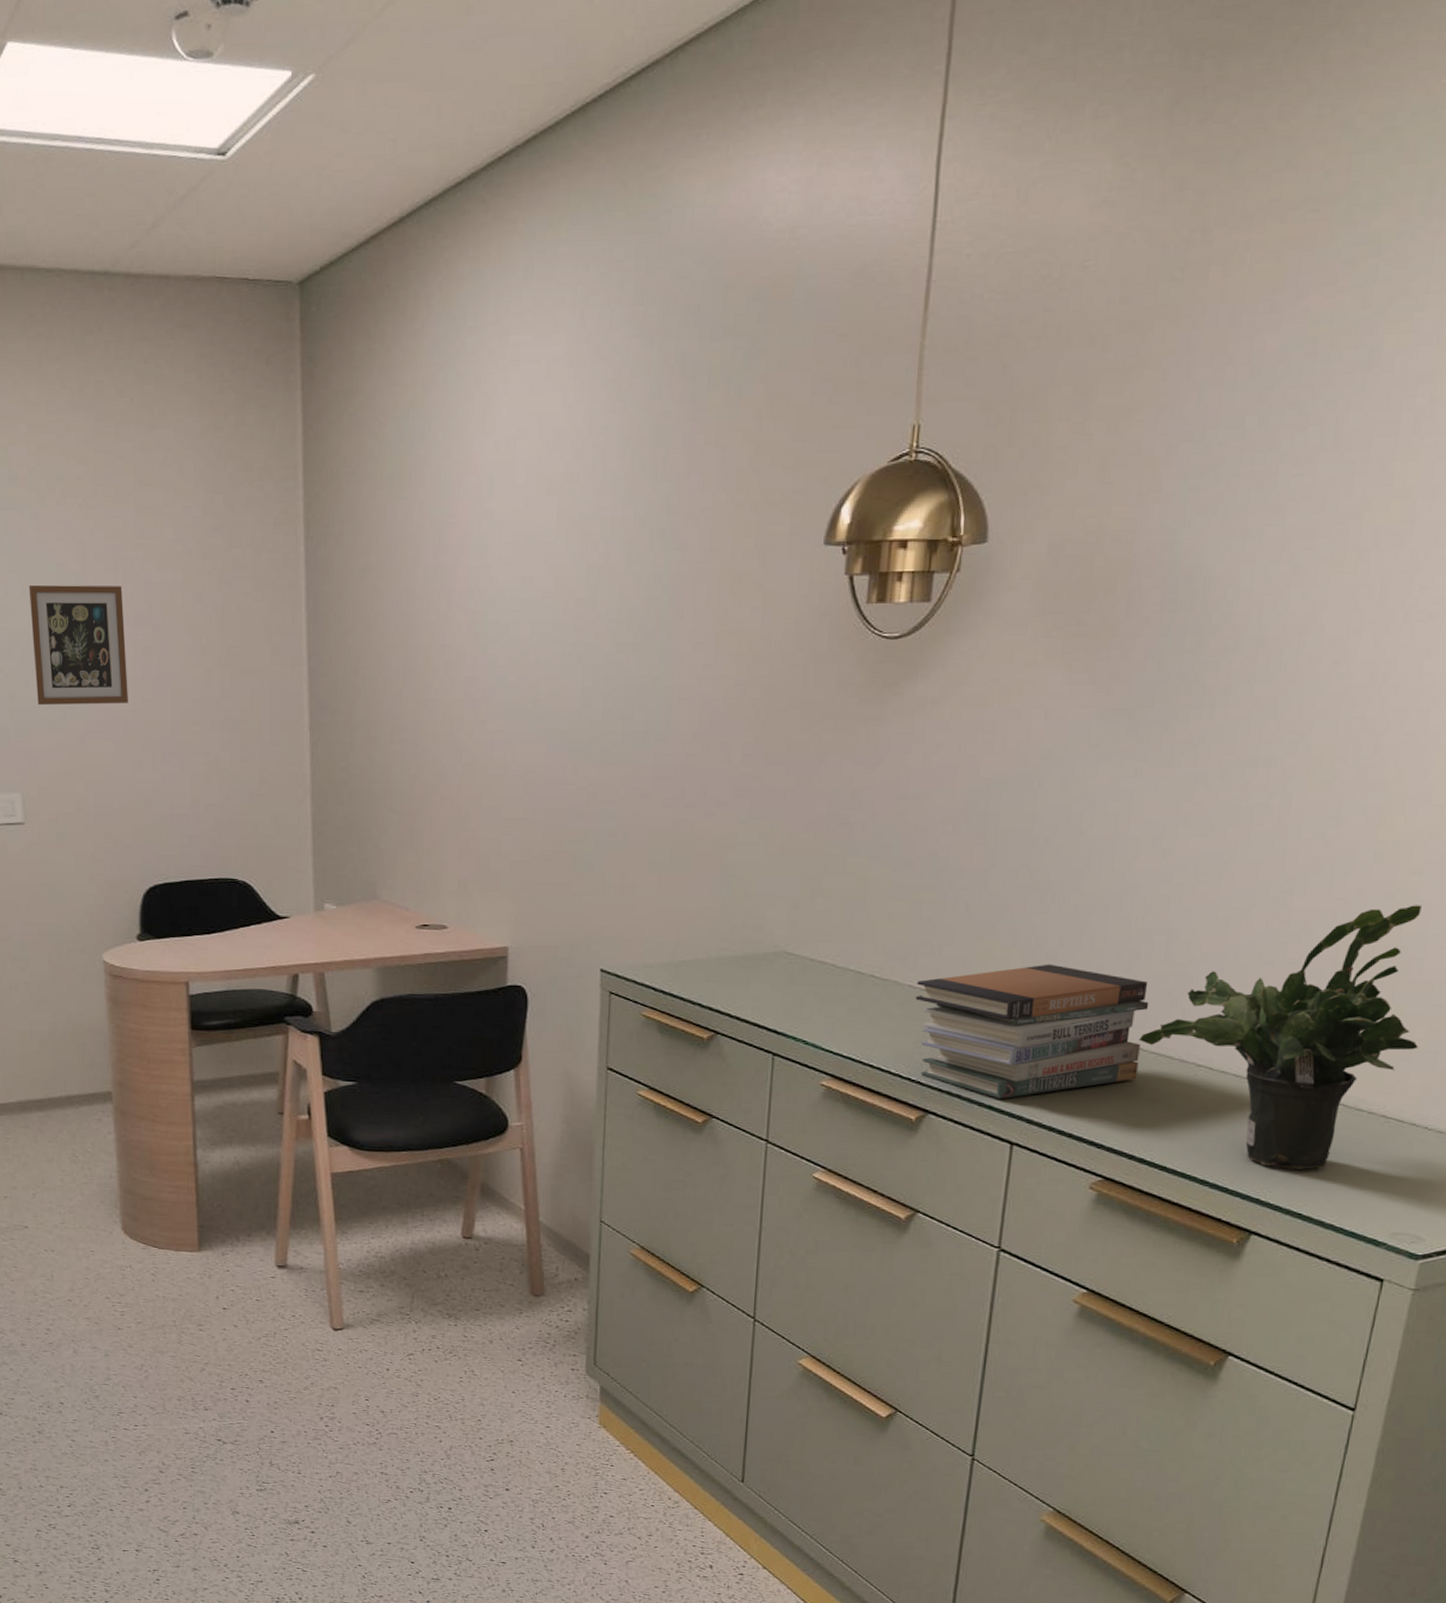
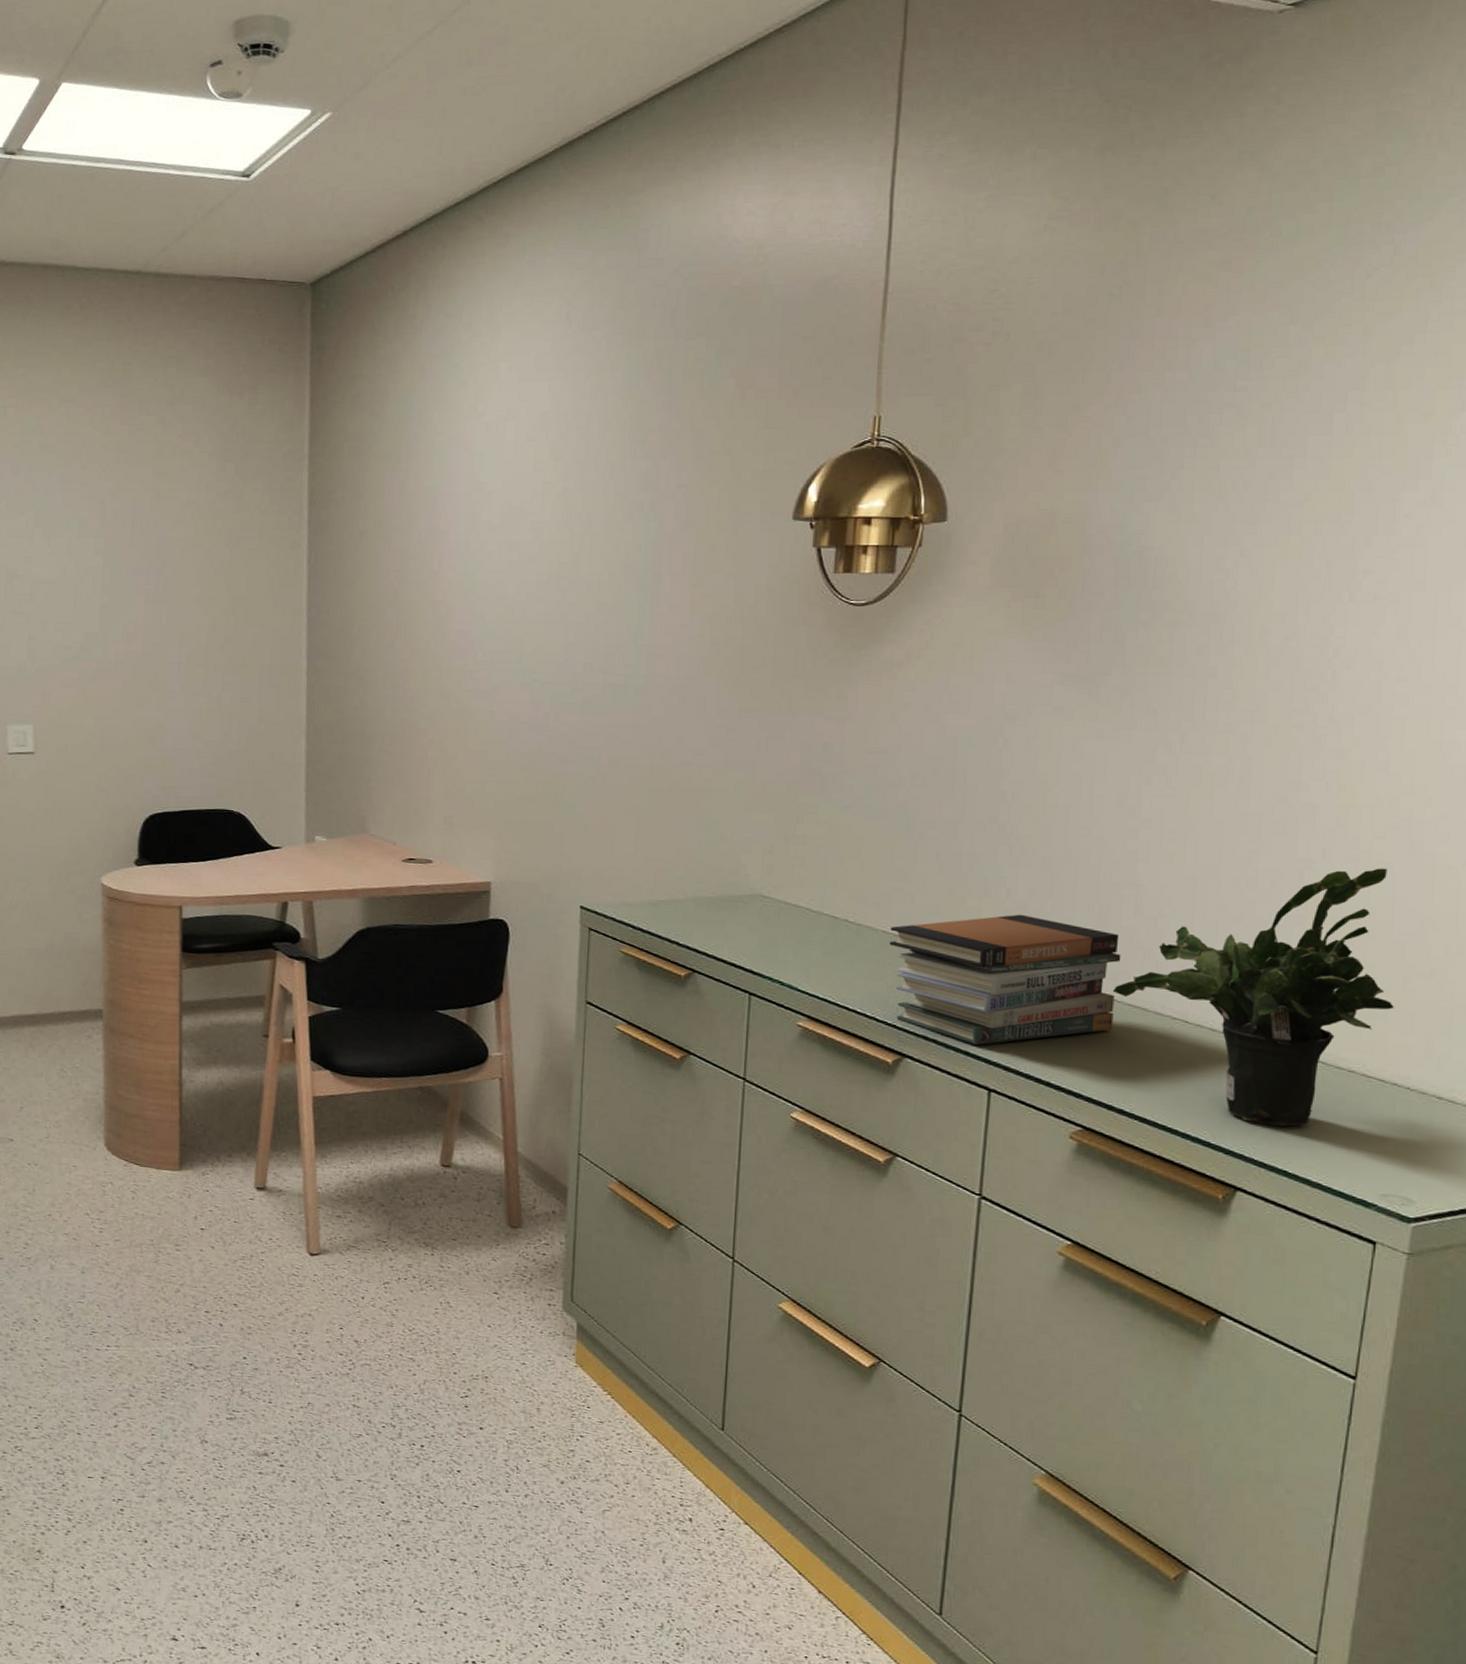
picture frame: present [29,584,128,705] -> none [52,538,139,647]

